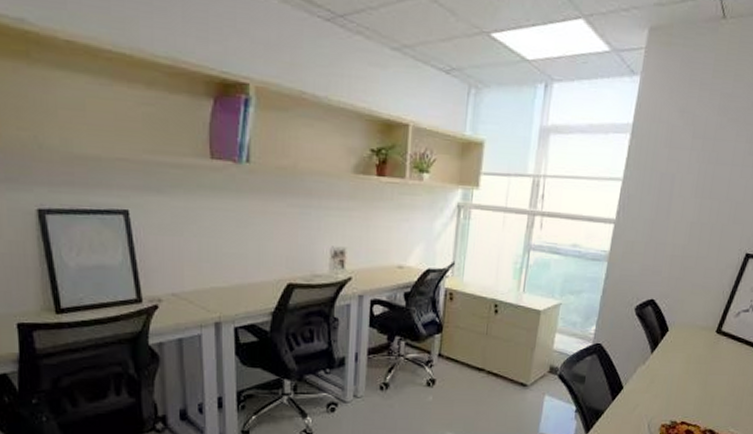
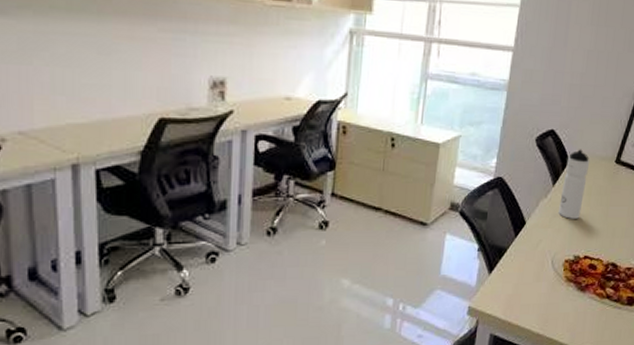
water bottle: none [656,318,690,386] -> present [558,149,590,219]

